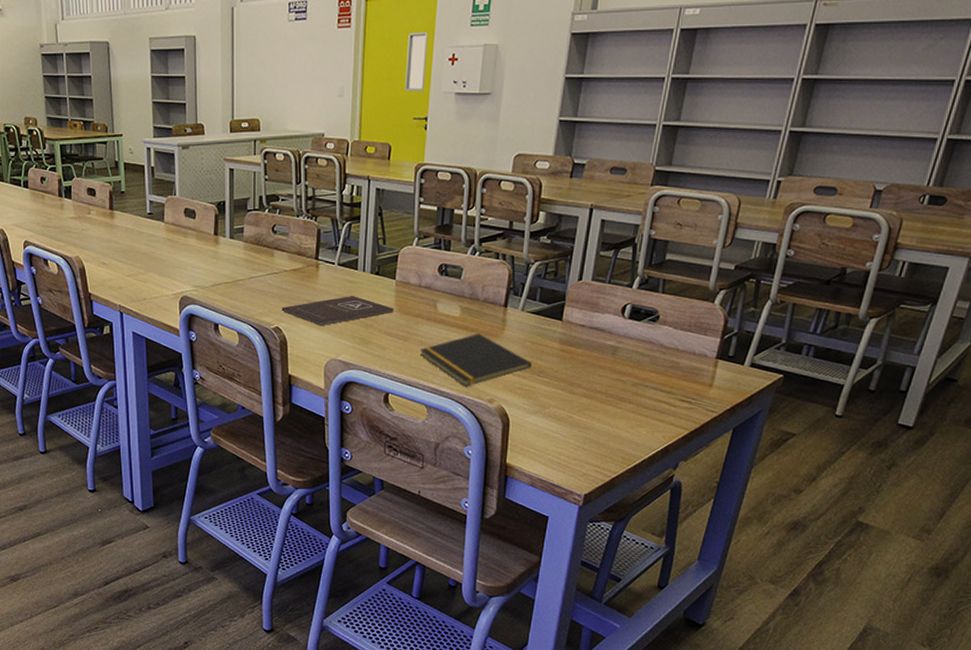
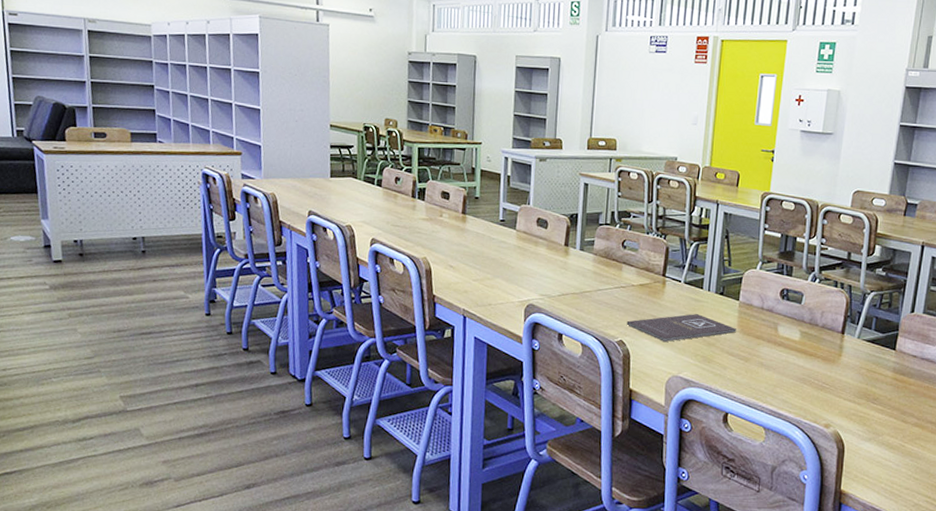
notepad: present [419,334,532,386] -> none [759,358,866,410]

